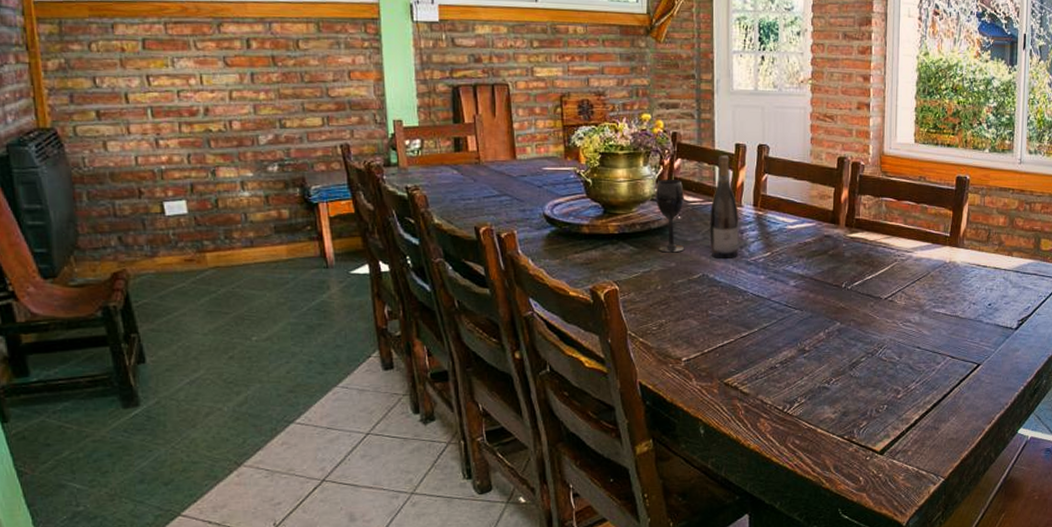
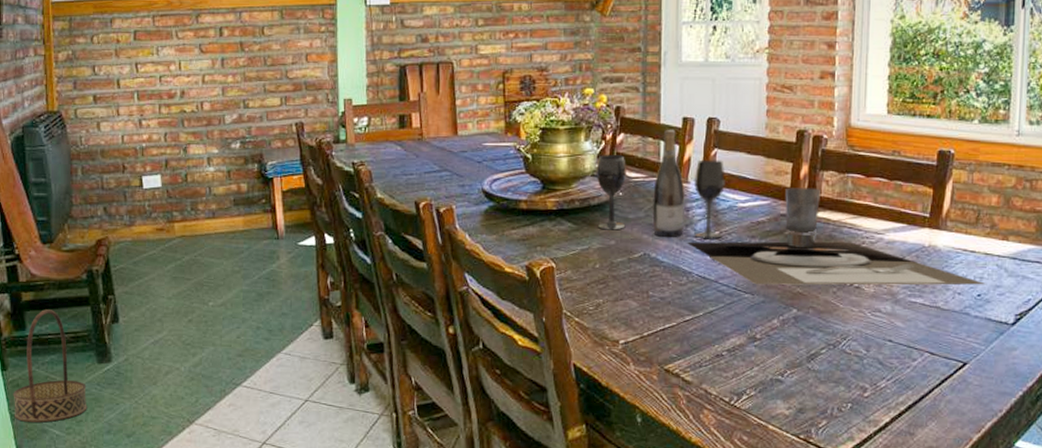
basket: none [18,352,114,478] -> present [13,309,87,423]
place setting: none [741,210,995,301] -> present [686,187,986,286]
wine glass: none [747,184,775,260] -> present [694,159,725,239]

